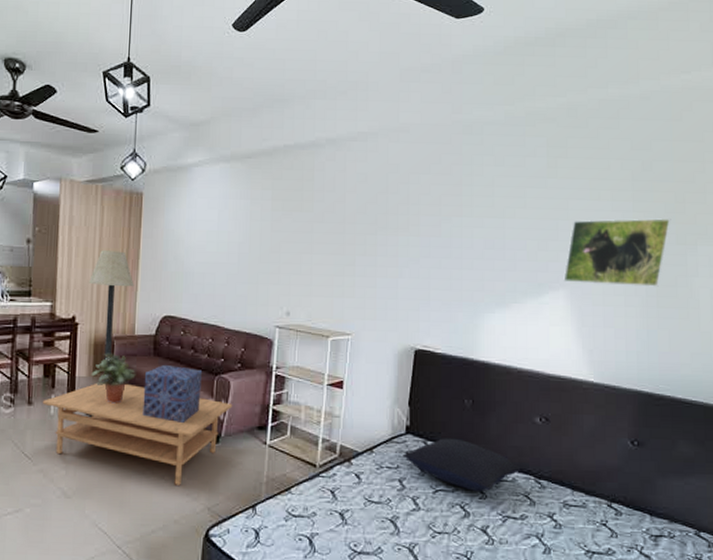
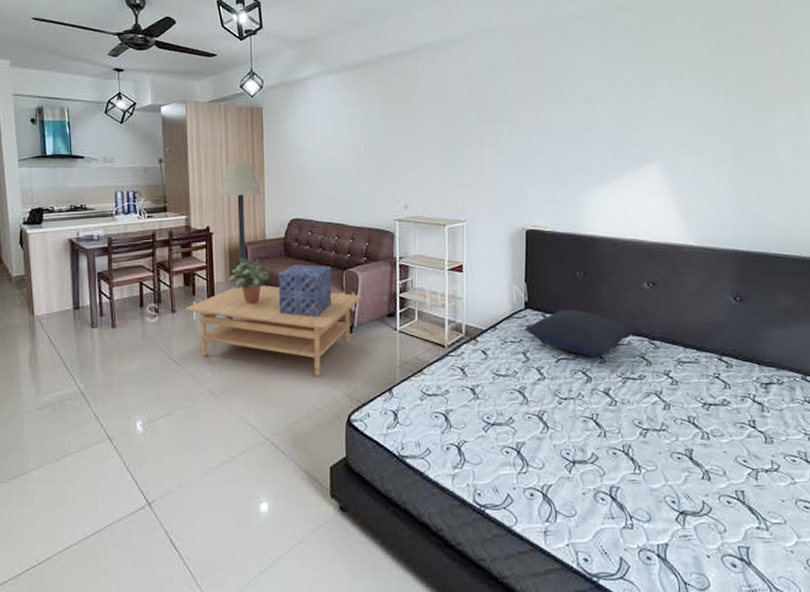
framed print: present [563,217,671,287] -> none [655,89,749,156]

